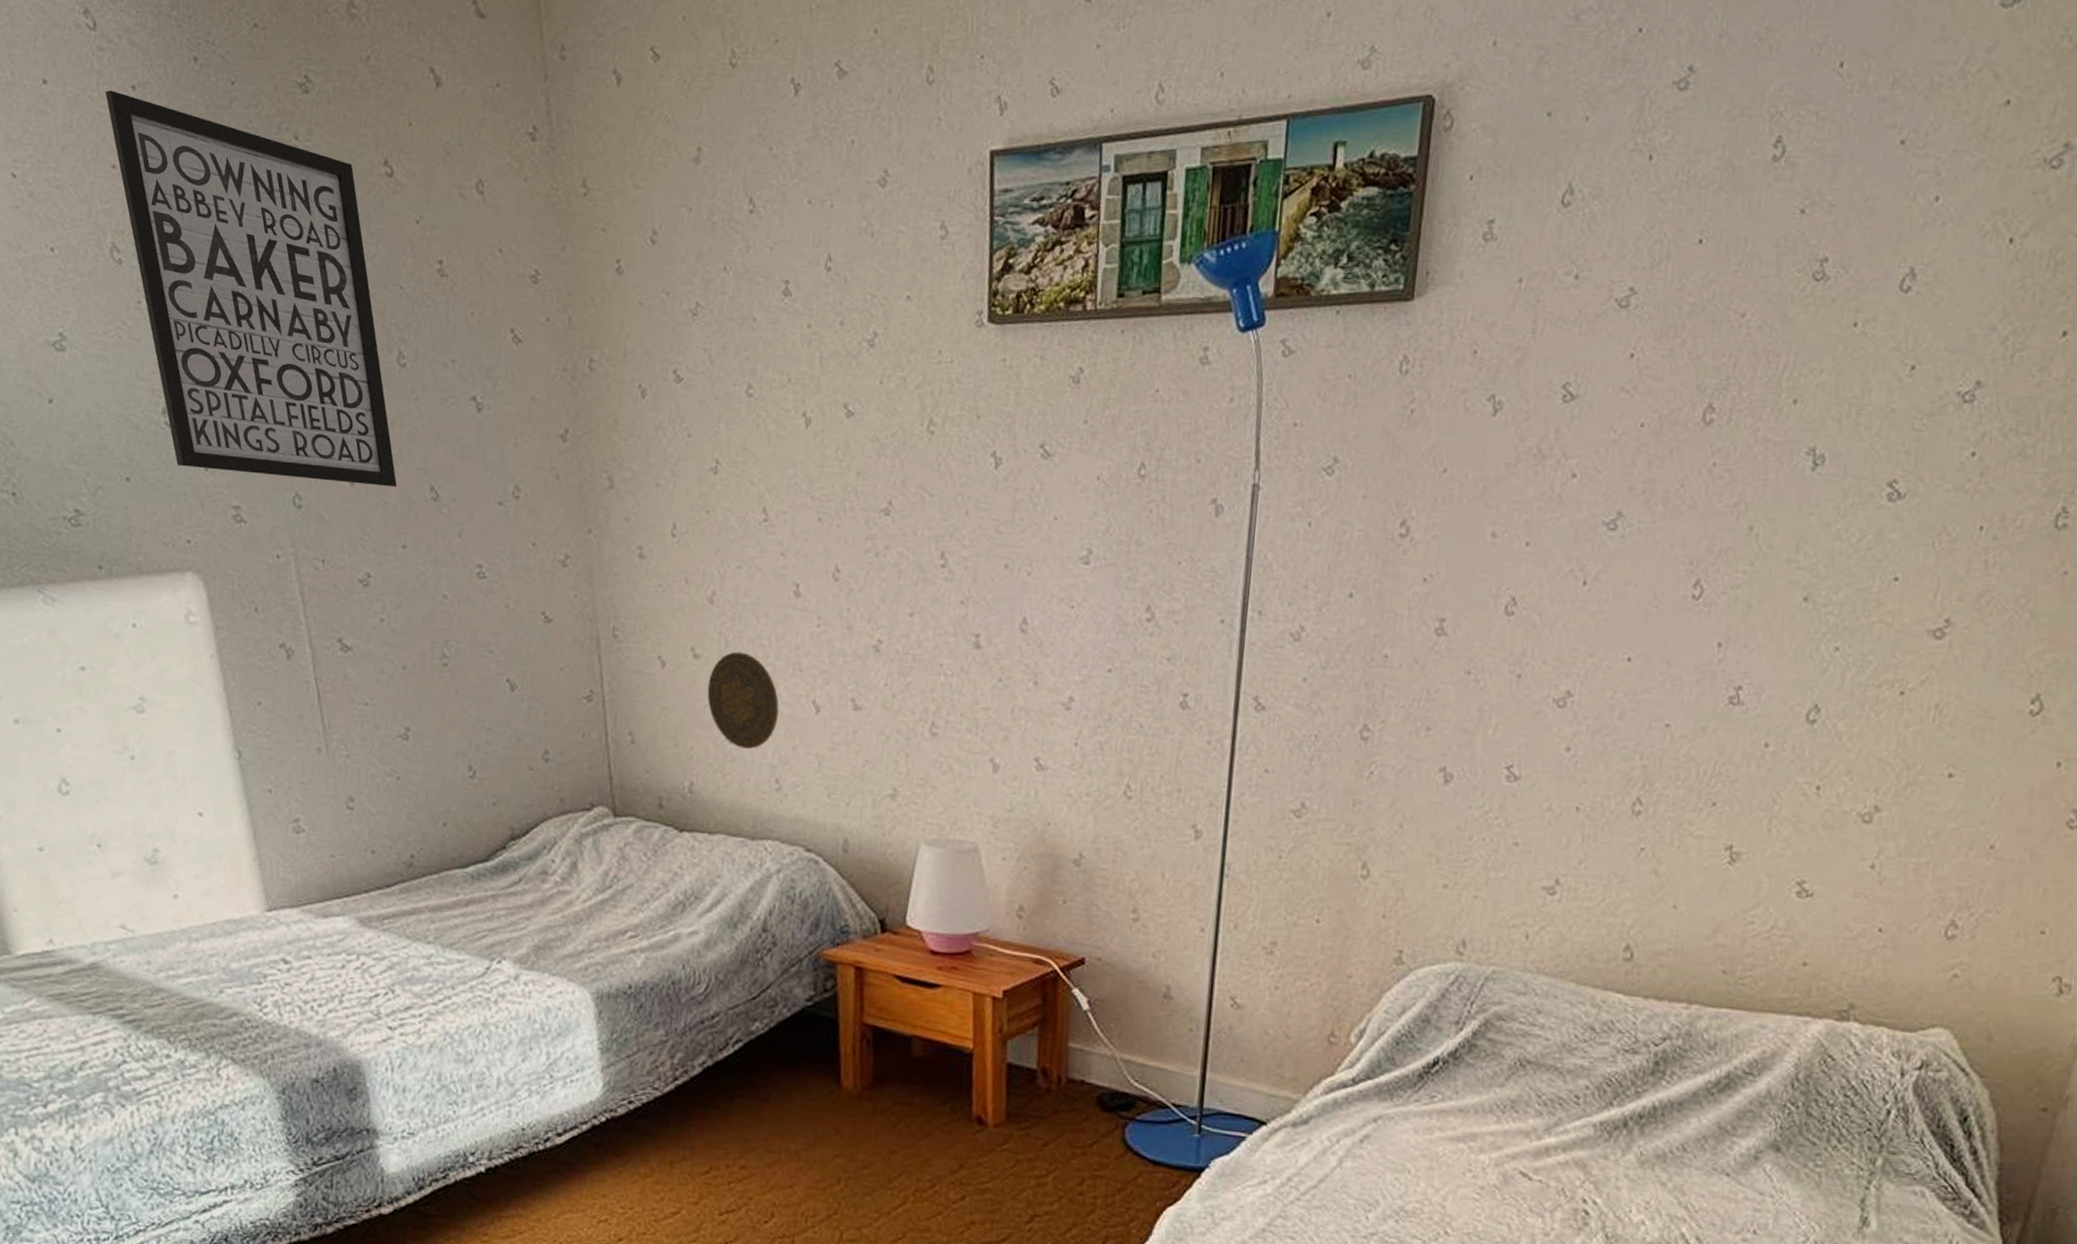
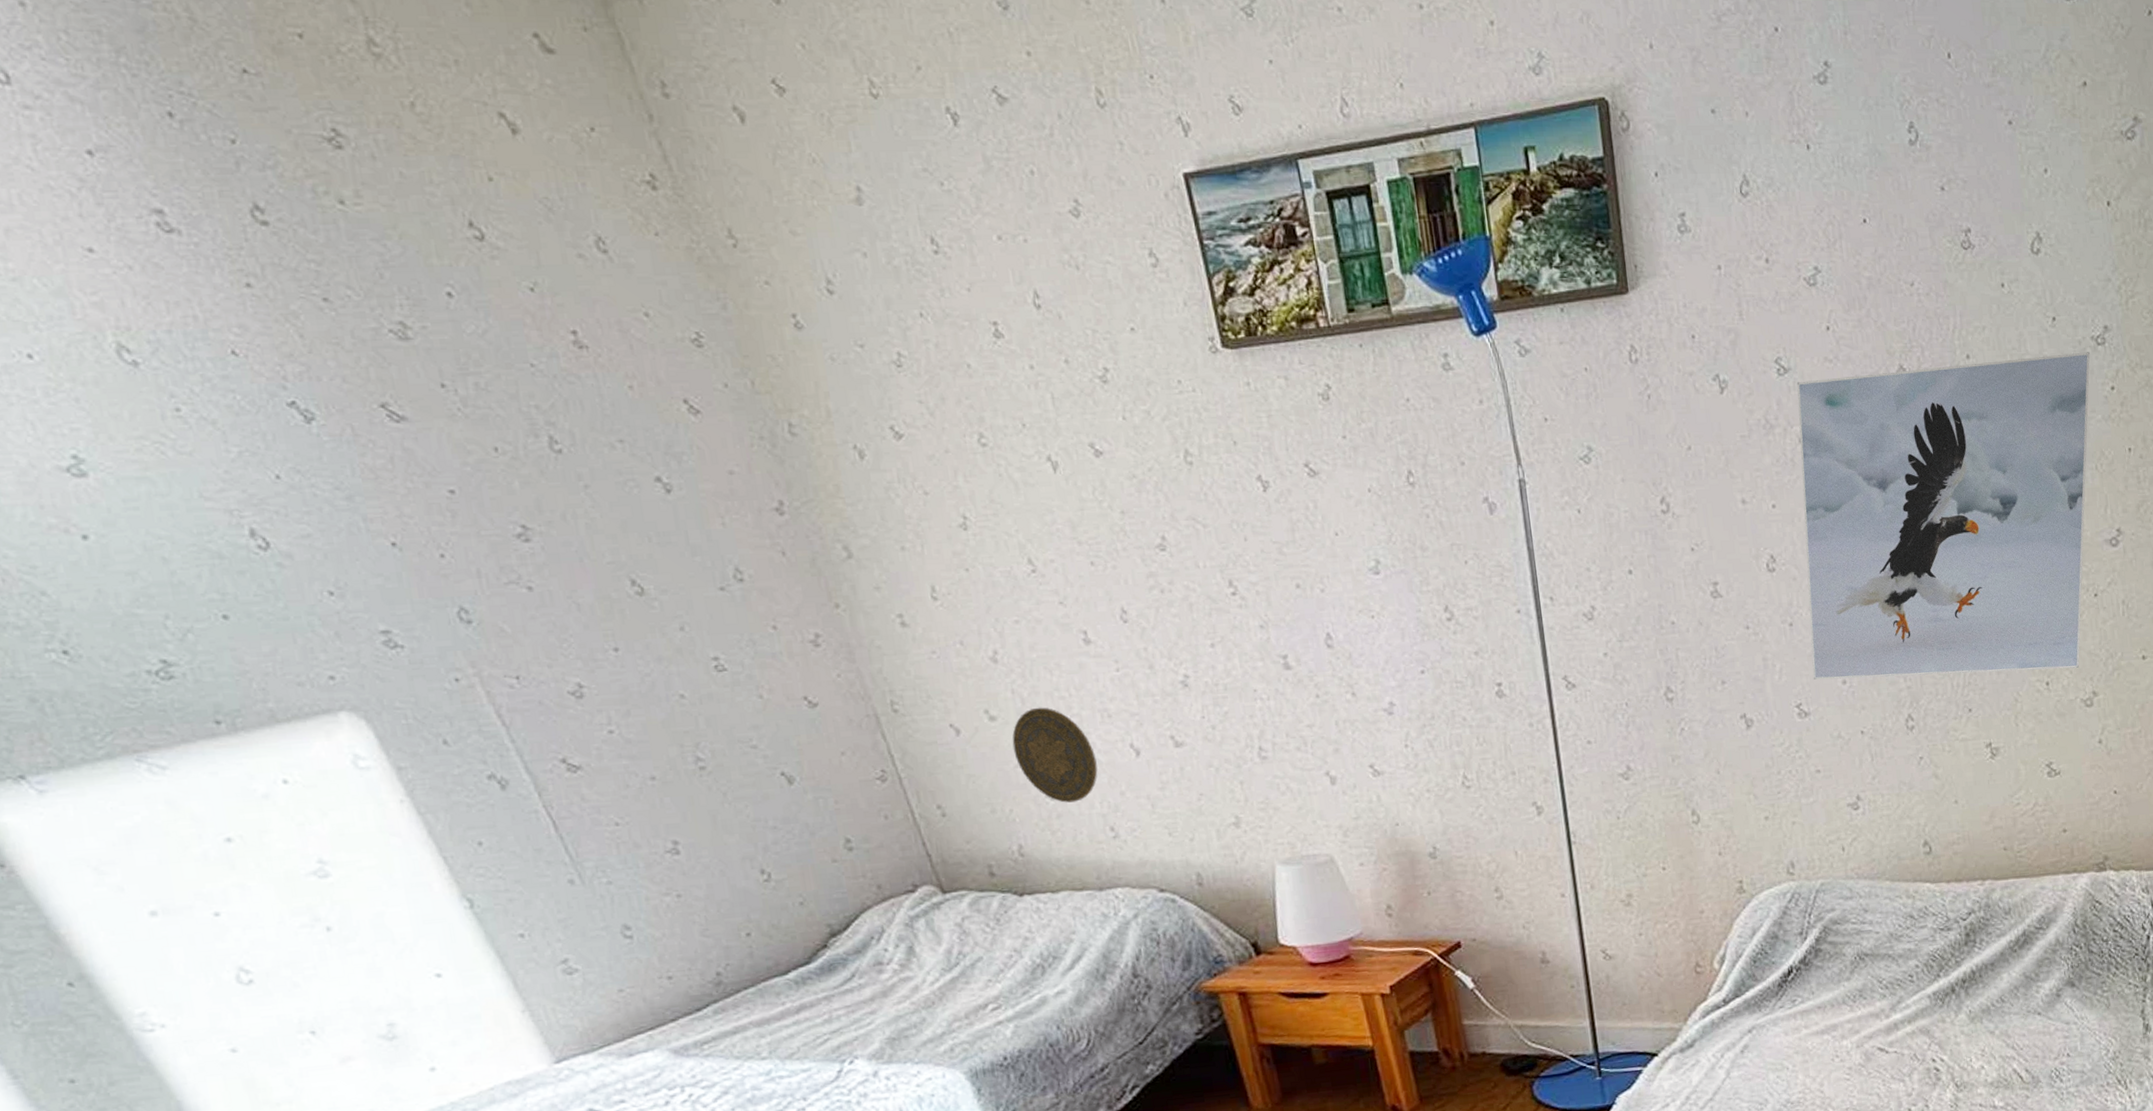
wall art: present [105,90,397,487] -> none [48,158,589,594]
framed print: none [1532,408,1952,775] -> present [1796,352,2090,680]

